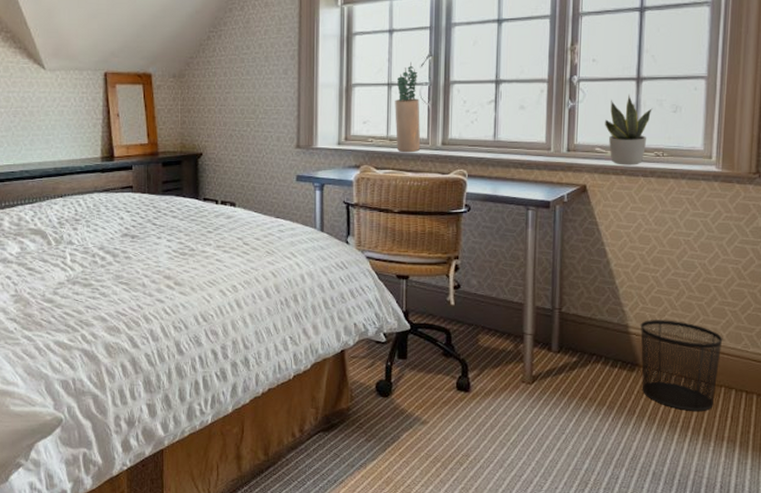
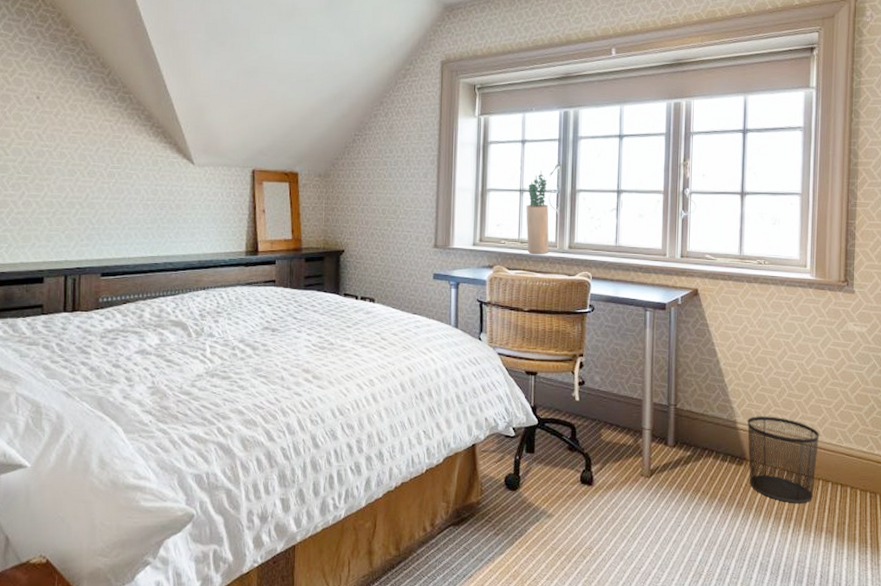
potted plant: present [605,95,652,165] -> none [714,207,755,272]

